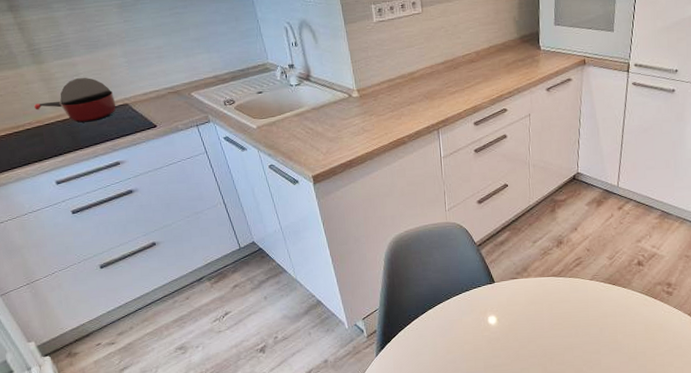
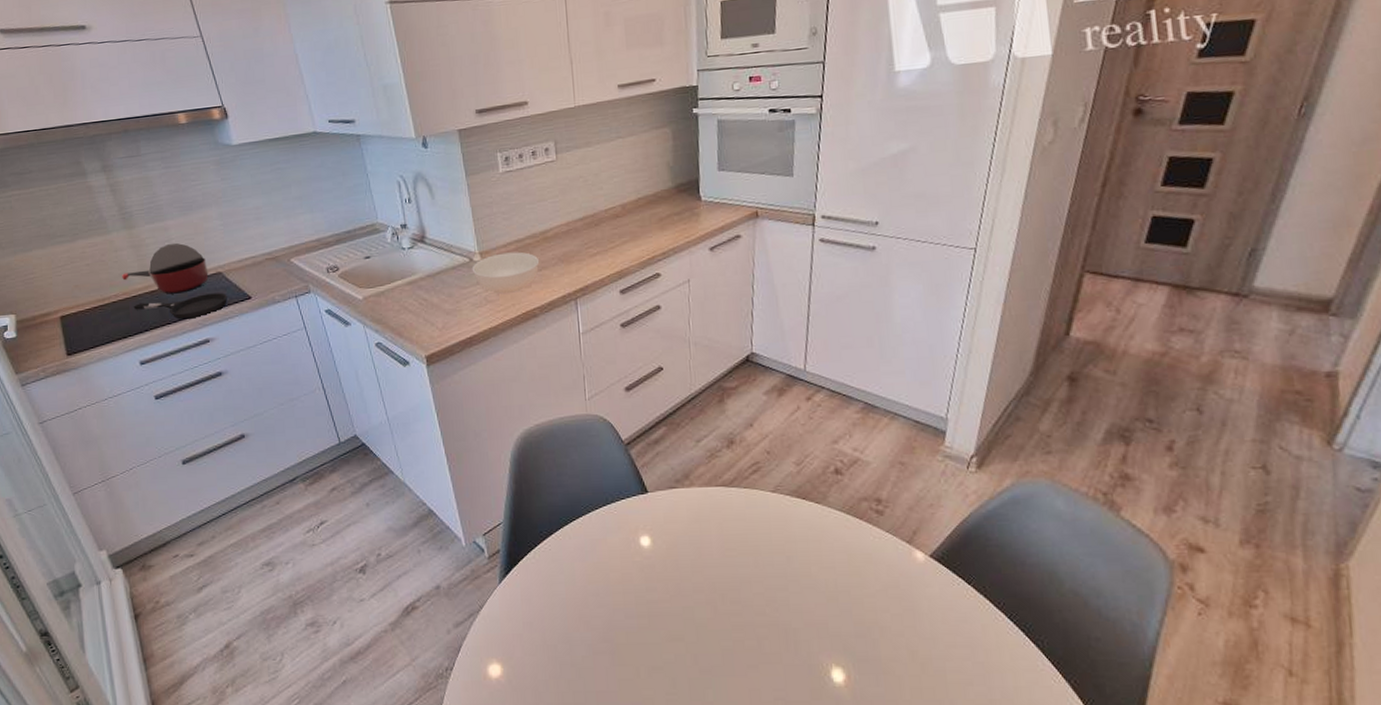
frying pan: none [47,121,135,145] -> present [133,292,227,320]
bowl: none [350,89,408,125] -> present [471,251,540,295]

